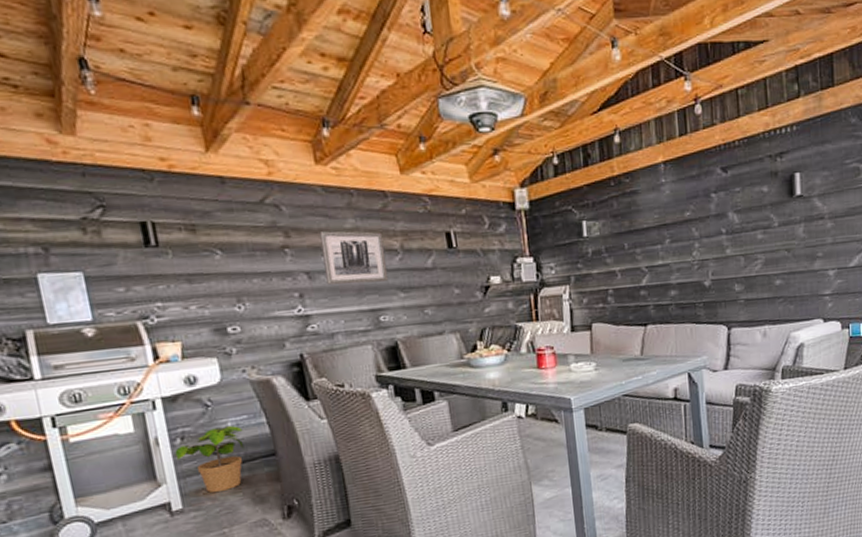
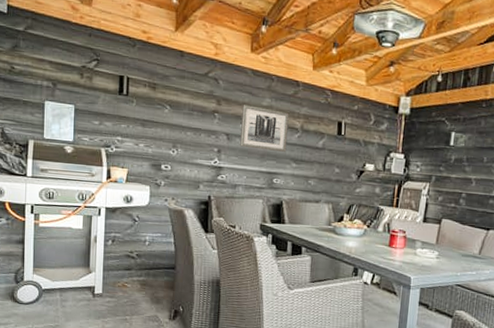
potted plant: present [175,426,244,493] -> none [106,238,156,288]

